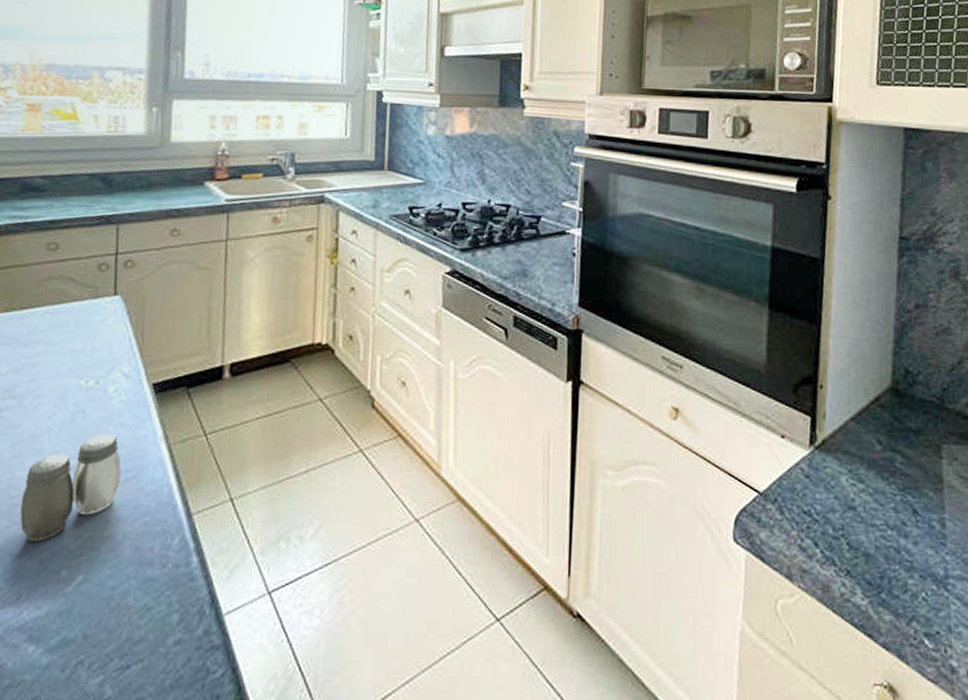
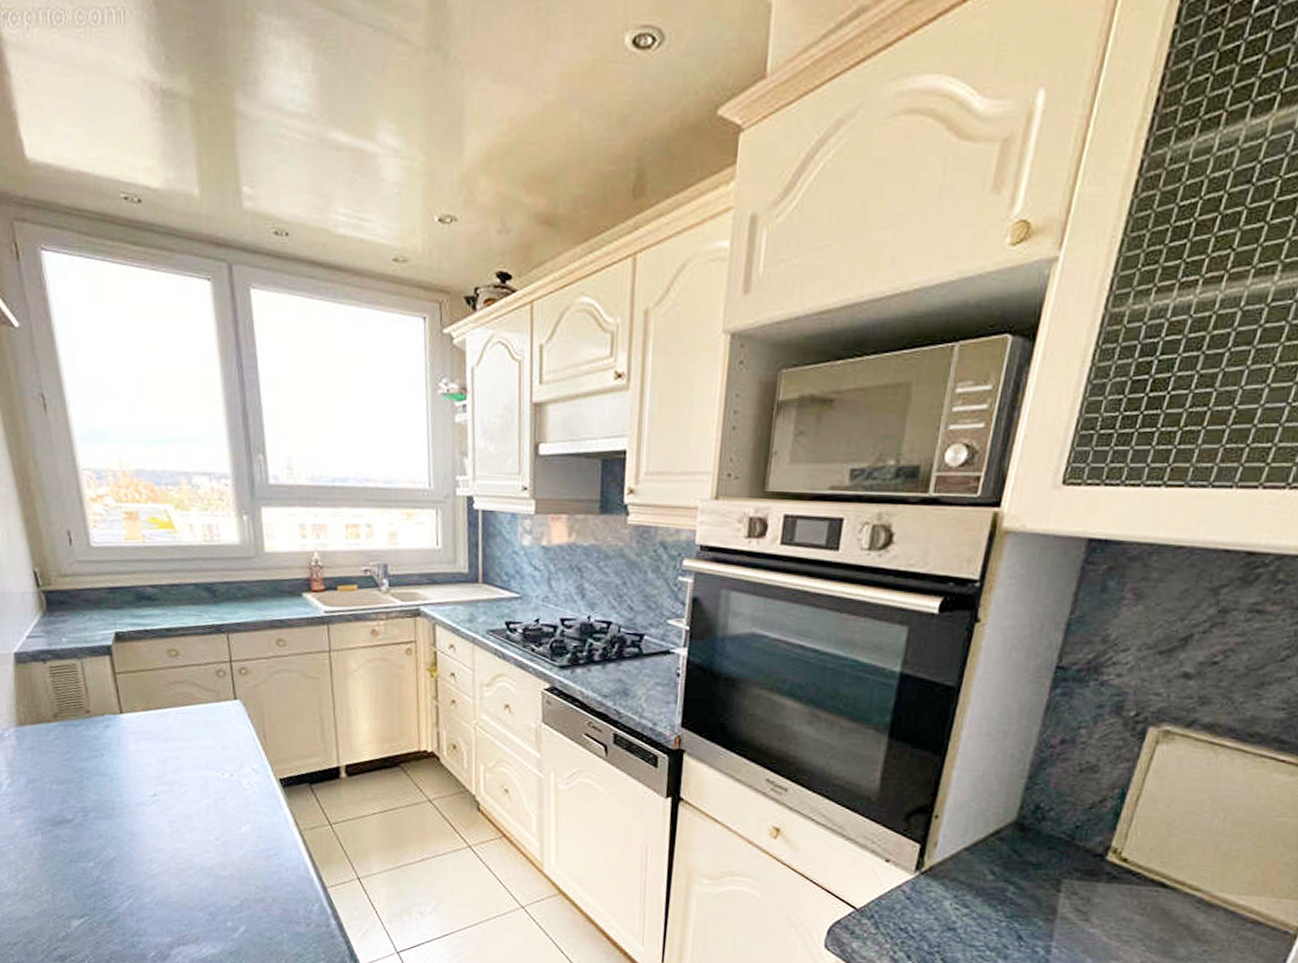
salt and pepper shaker: present [20,433,122,541] -> none [186,818,264,899]

